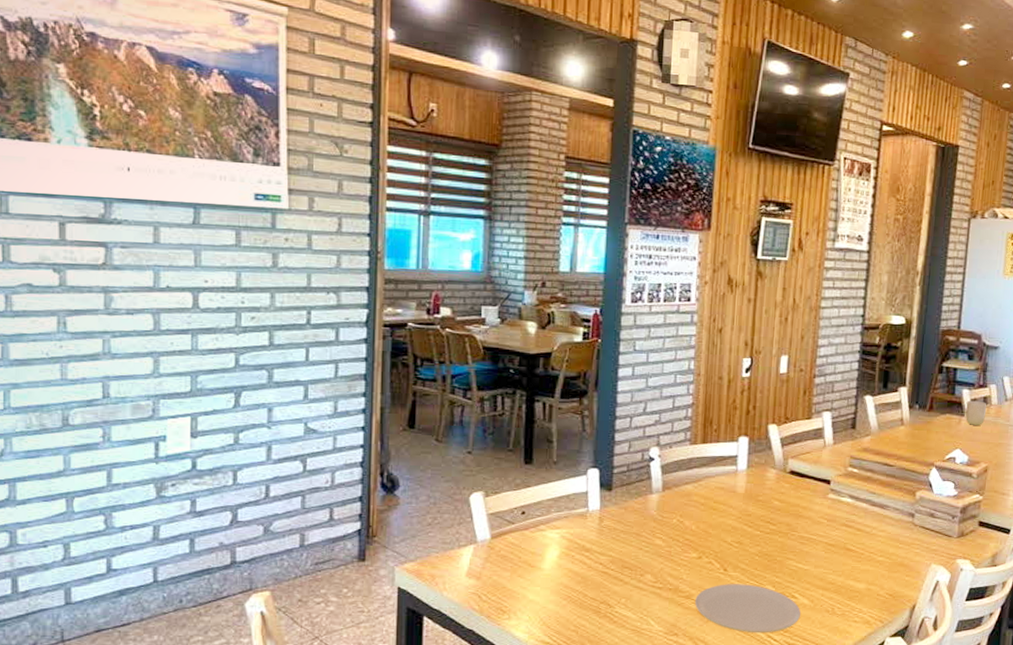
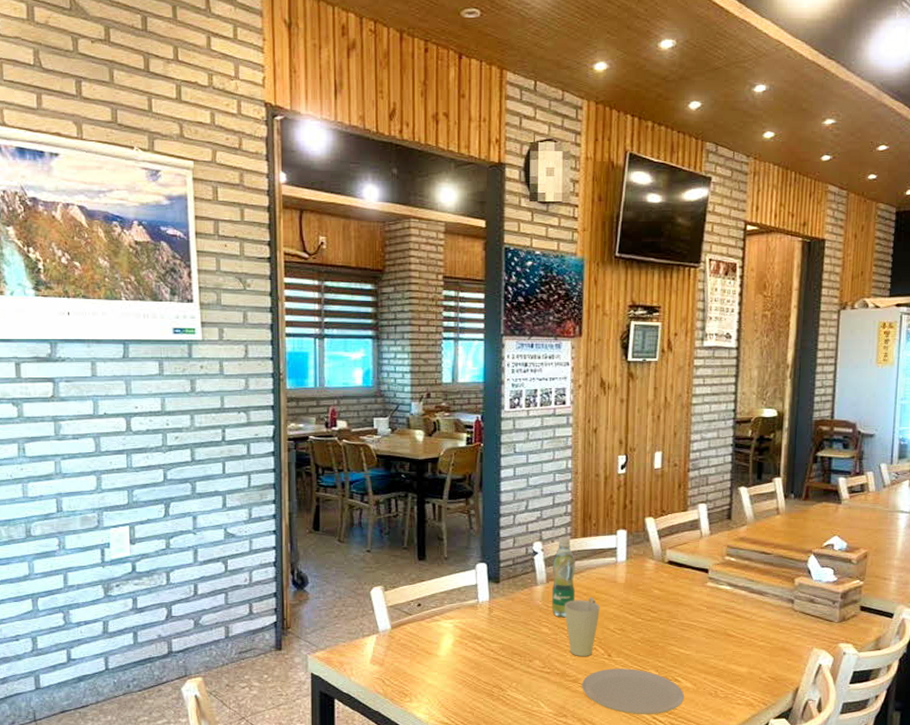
bottle: none [666,441,695,529] -> present [551,536,576,618]
cup: none [680,507,717,570] -> present [564,596,600,656]
cup: present [966,400,987,425] -> none [843,488,865,512]

